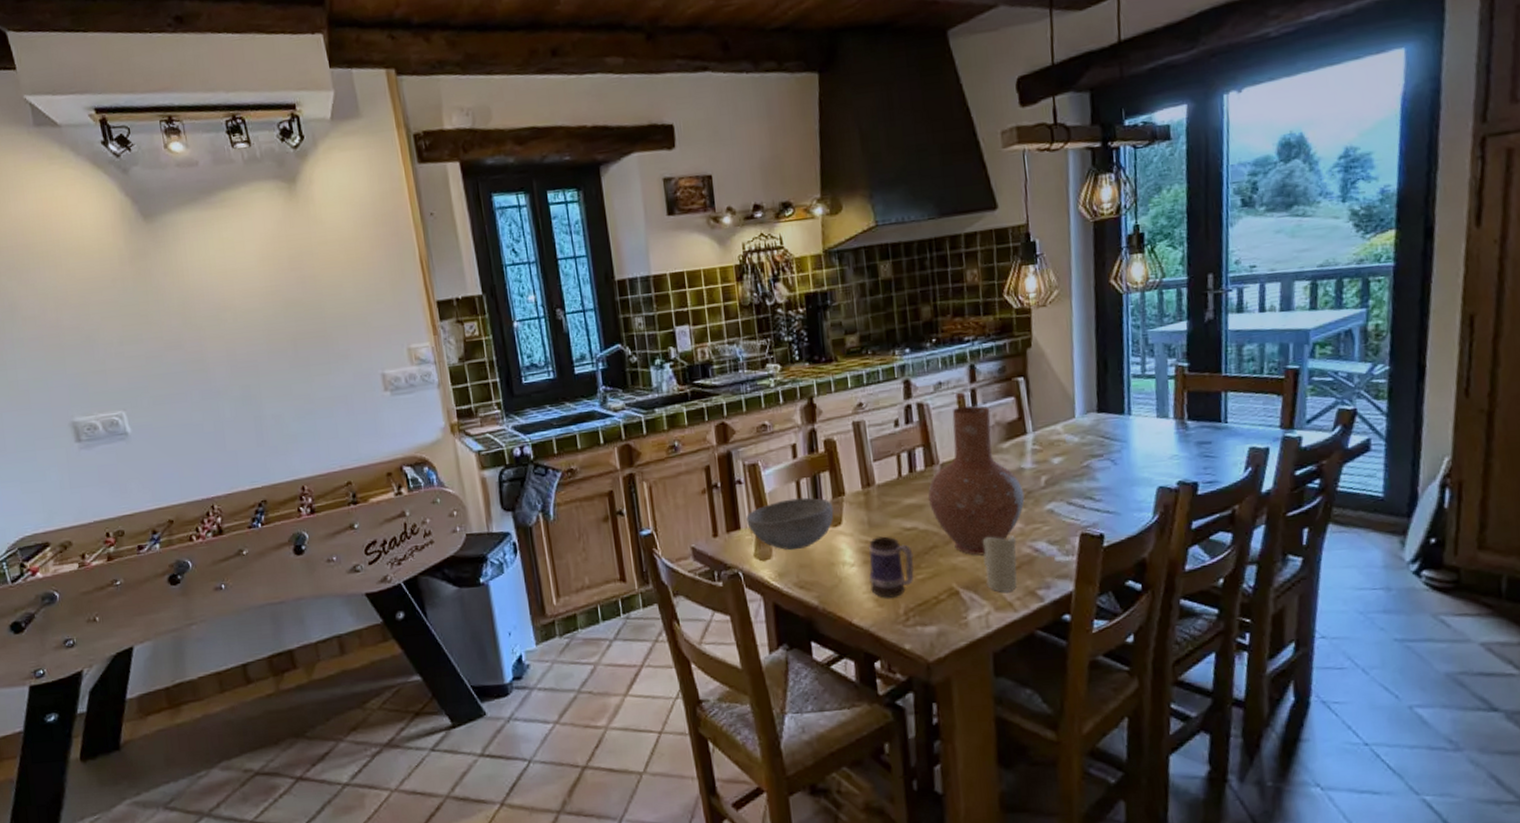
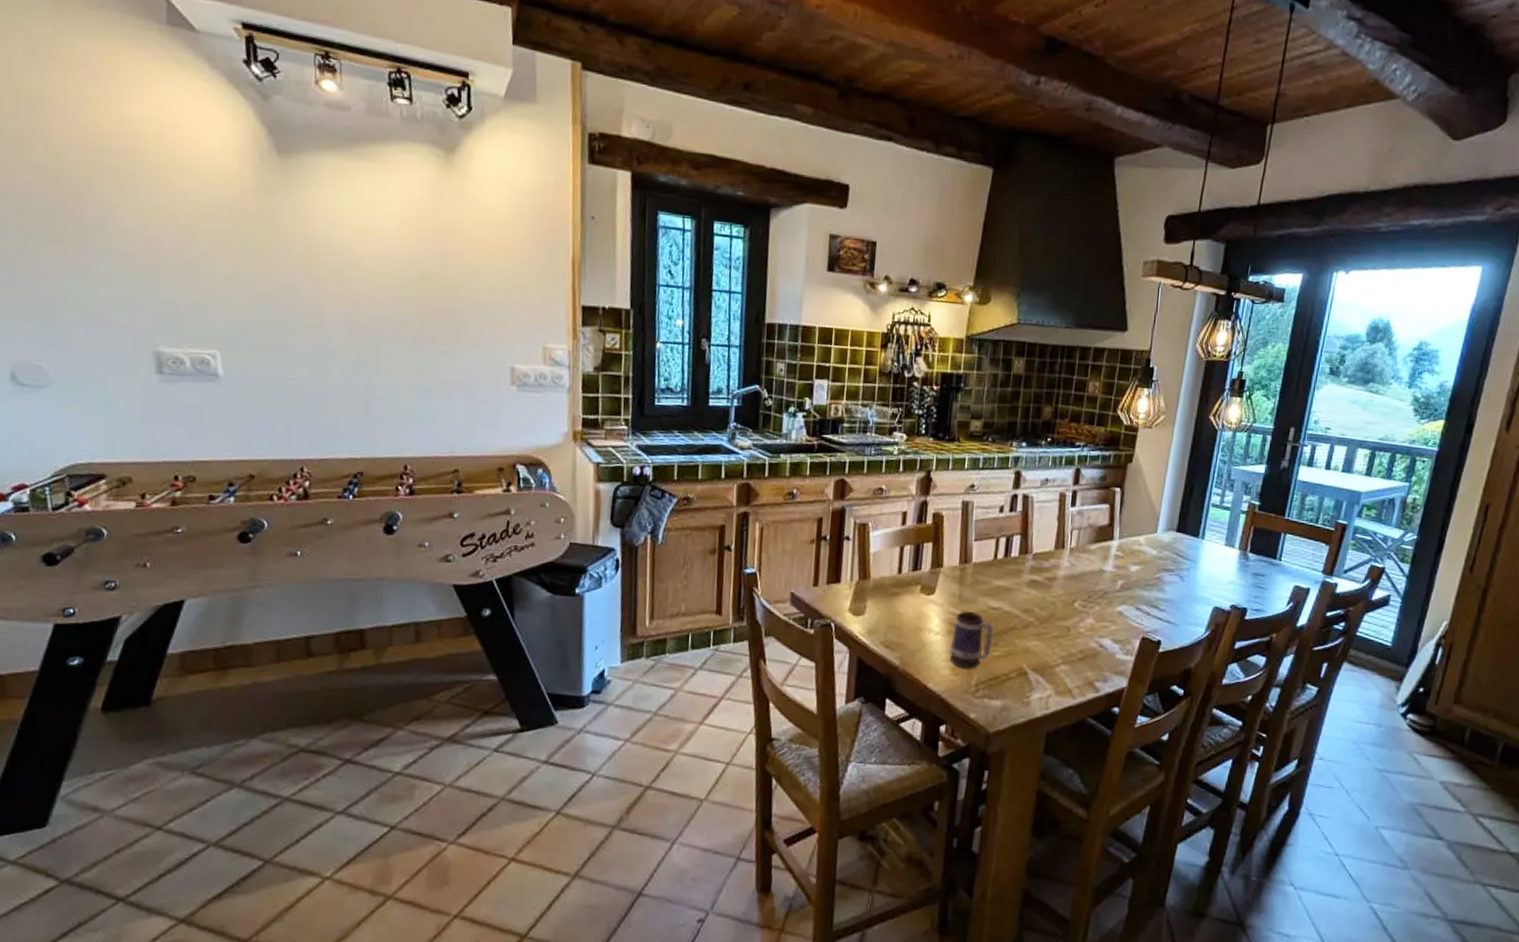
bowl: present [746,497,834,551] -> none [847,562,930,611]
vase: present [928,405,1025,556] -> none [1017,504,1101,643]
candle: present [983,535,1018,592] -> none [1053,626,1086,679]

